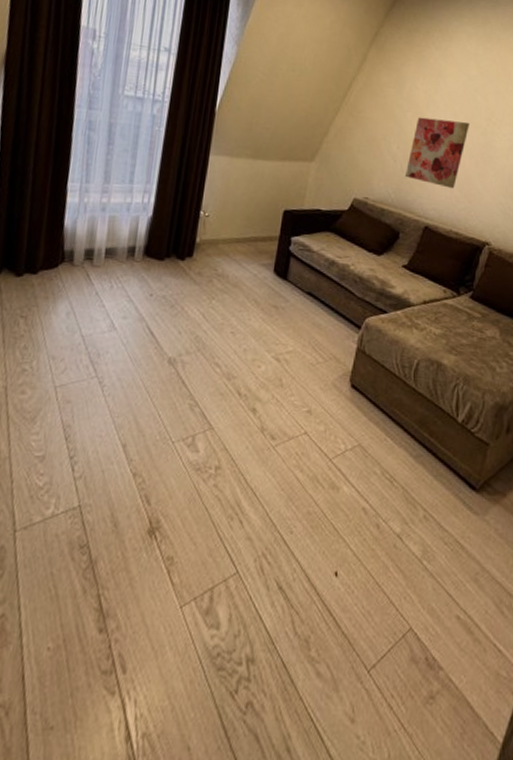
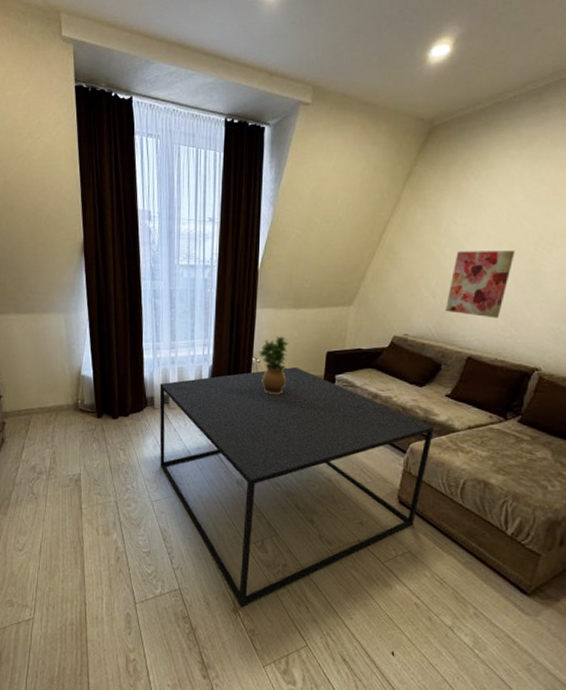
coffee table: none [72,225,390,527] -> present [159,367,434,608]
potted plant: none [208,188,243,255] -> present [259,336,289,394]

